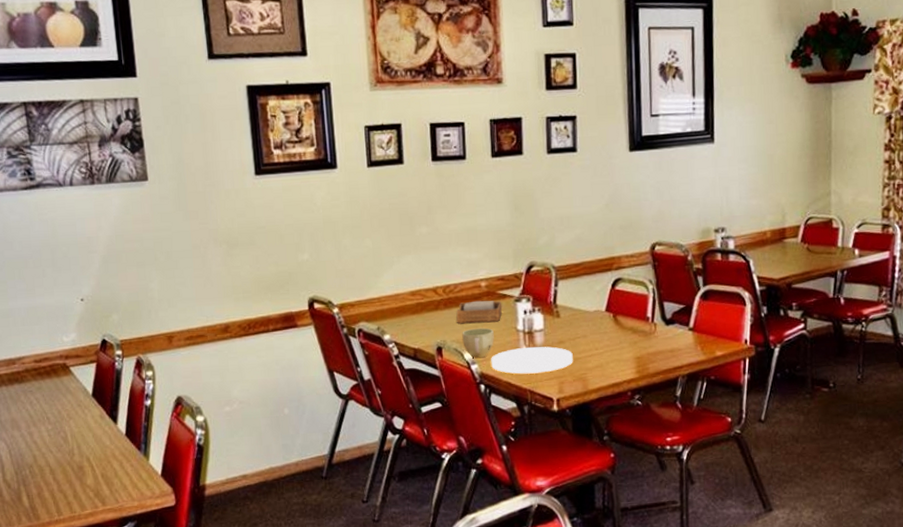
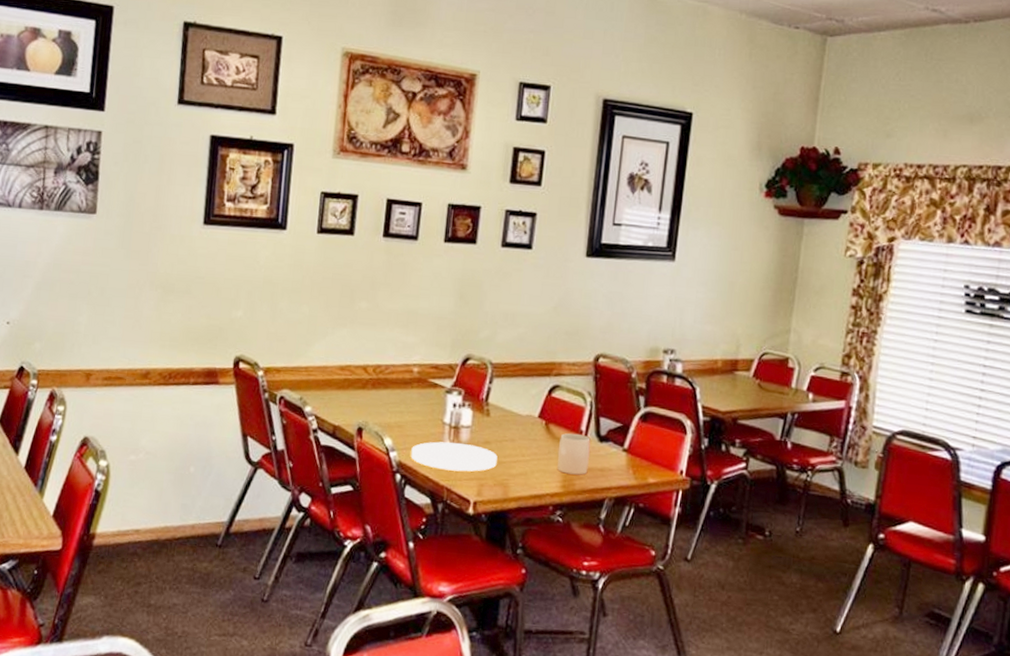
napkin holder: present [456,300,503,324] -> none [382,385,432,411]
cup: present [462,327,494,359] -> none [385,413,419,446]
mug: none [628,320,660,360] -> present [557,433,591,475]

